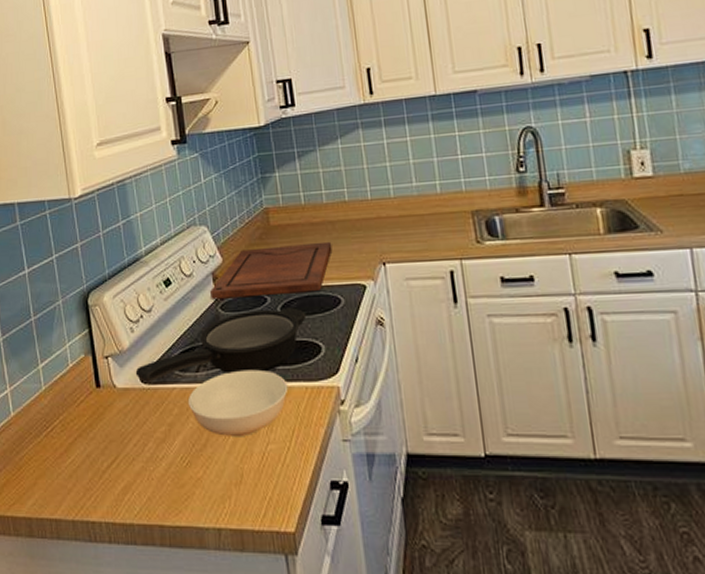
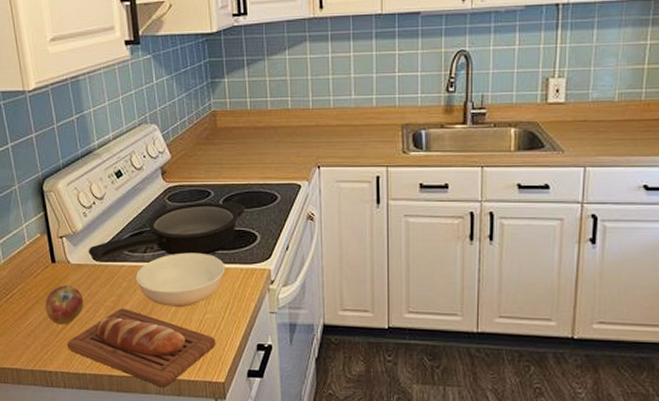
fruit: none [89,414,132,463] -> present [45,285,84,325]
bread loaf: none [113,440,282,540] -> present [67,308,216,387]
cutting board: present [210,241,332,299] -> none [159,144,273,191]

